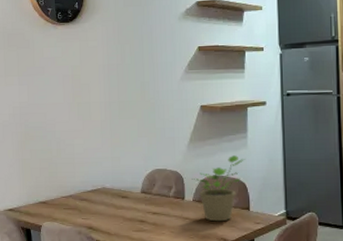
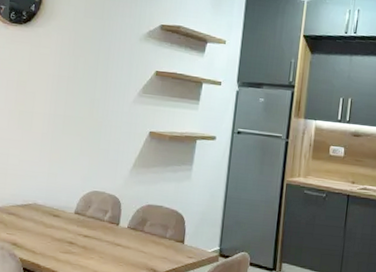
potted plant: present [192,155,246,222] -> none [129,186,187,252]

